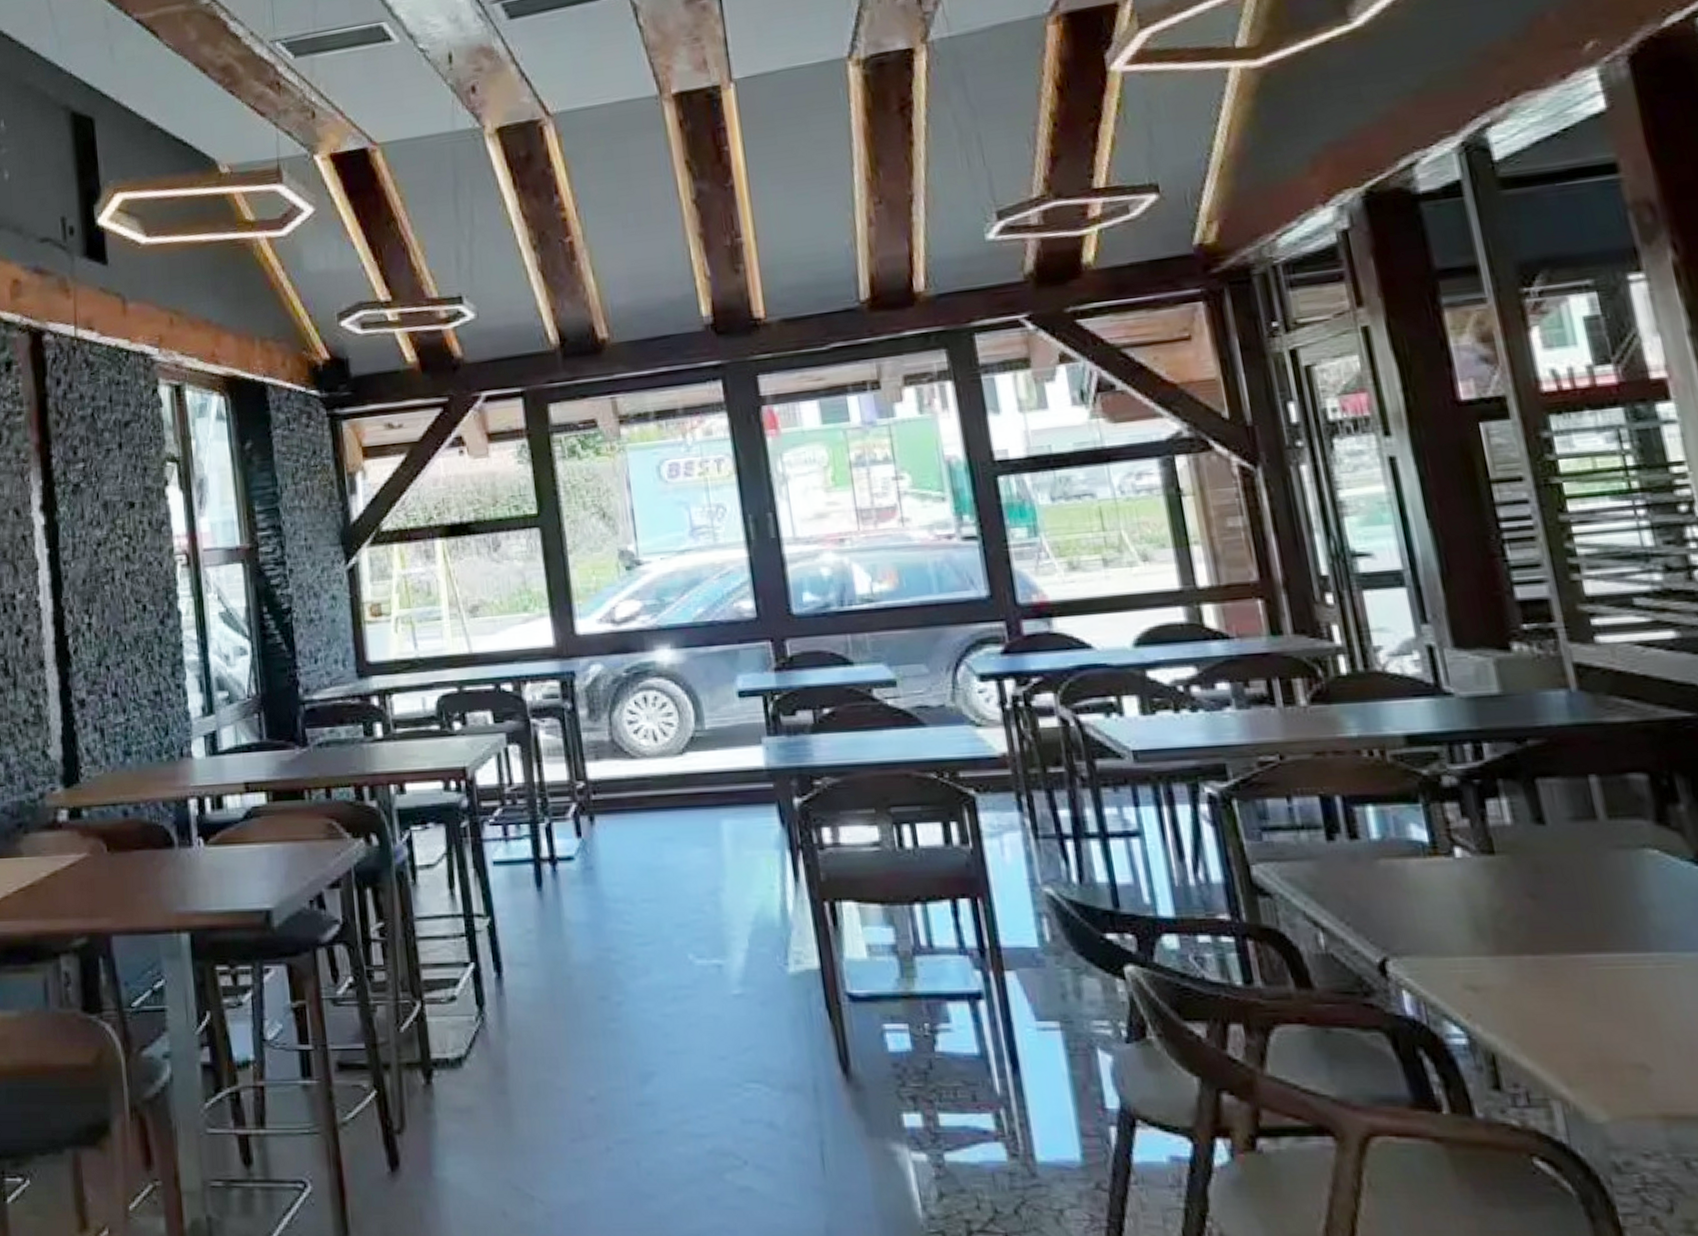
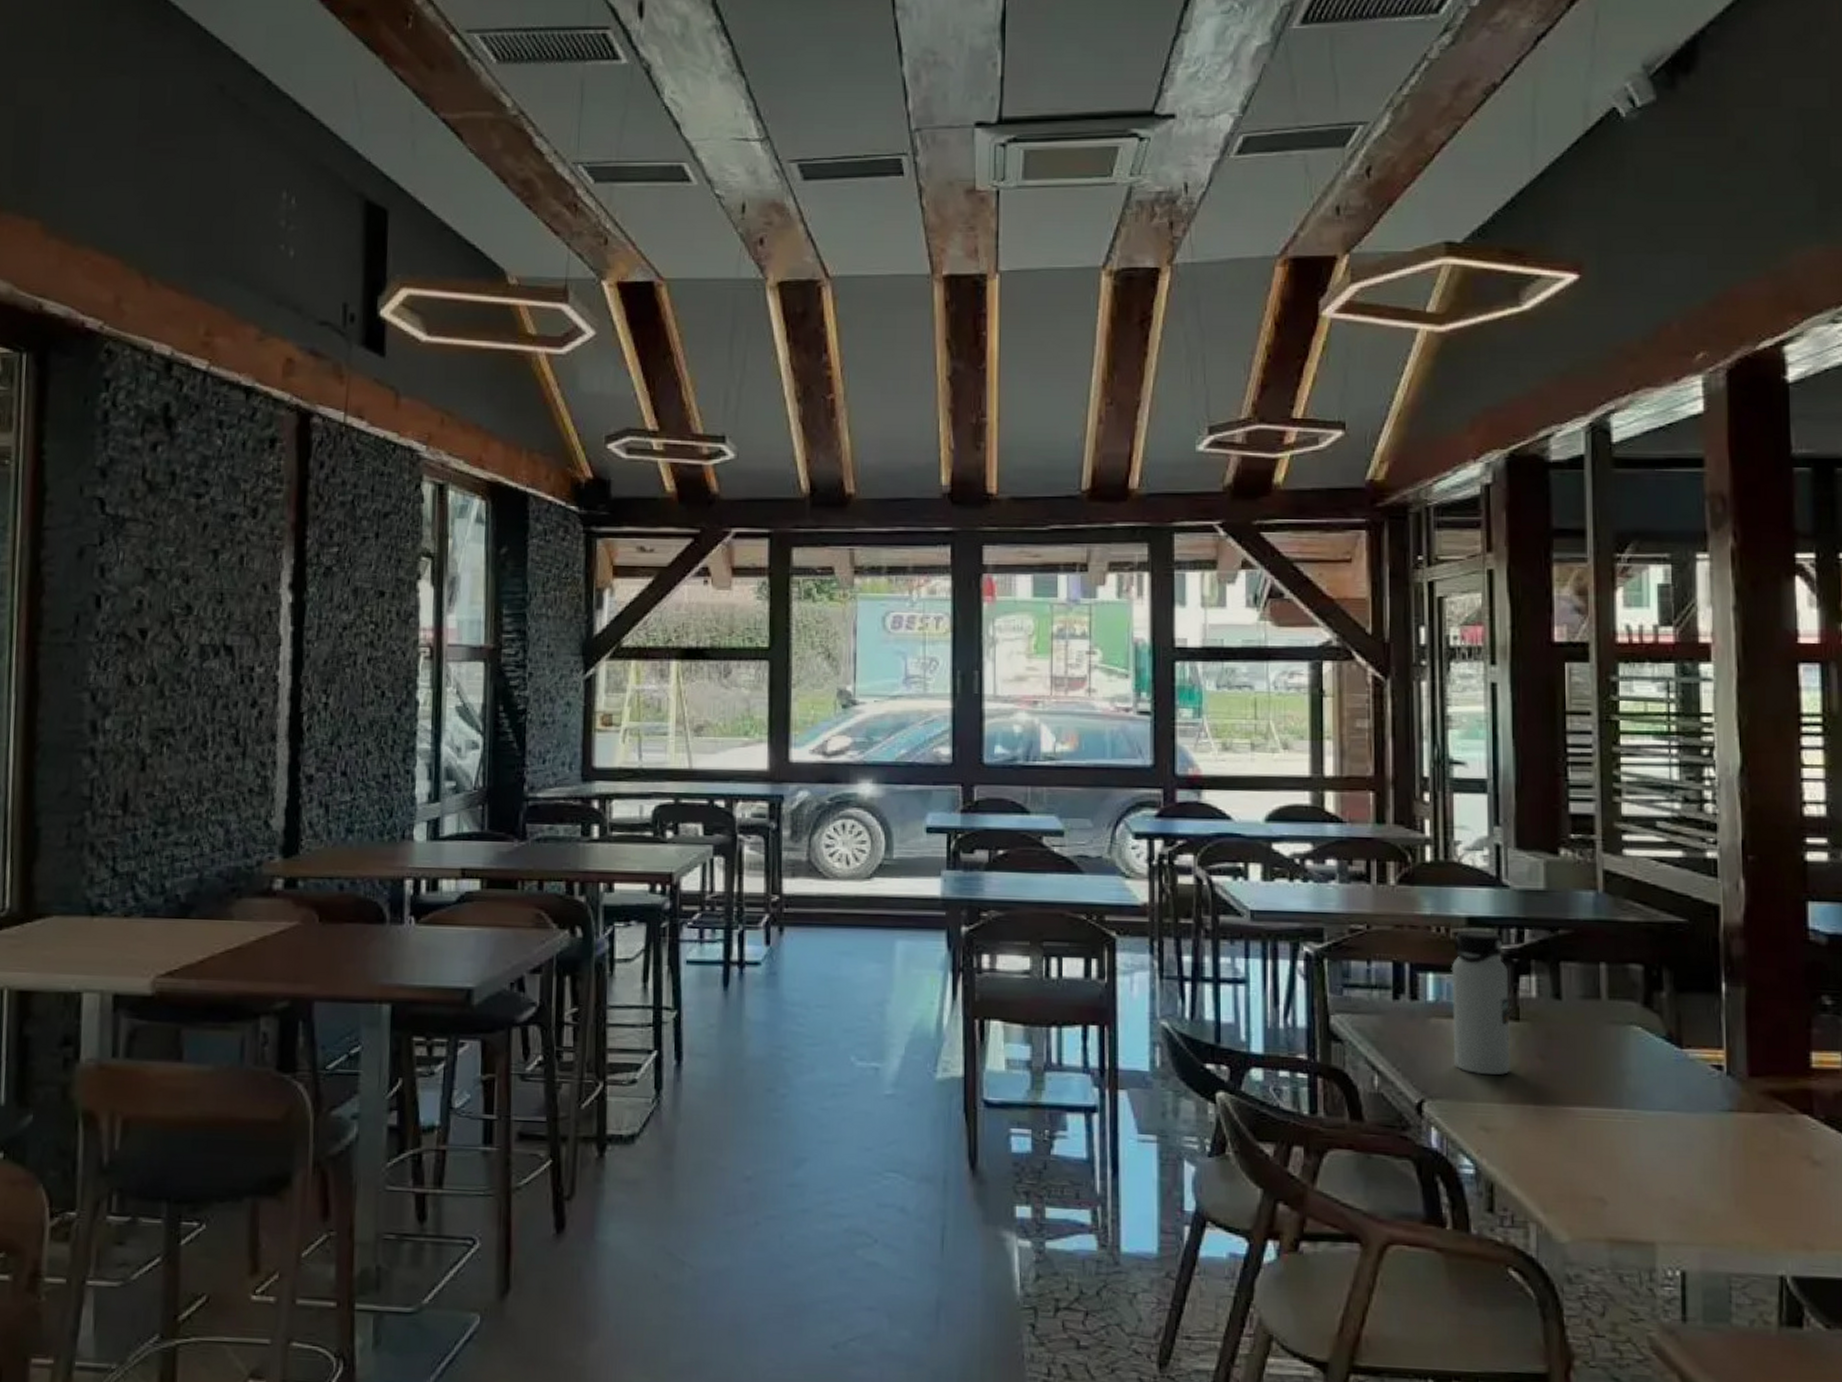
water bottle: none [1394,749,1493,923] -> present [1451,930,1512,1076]

